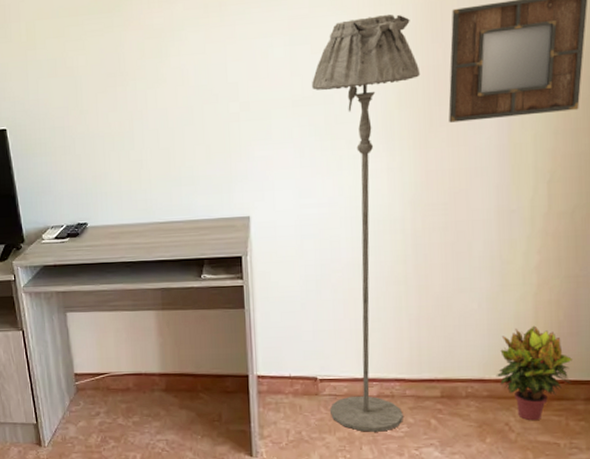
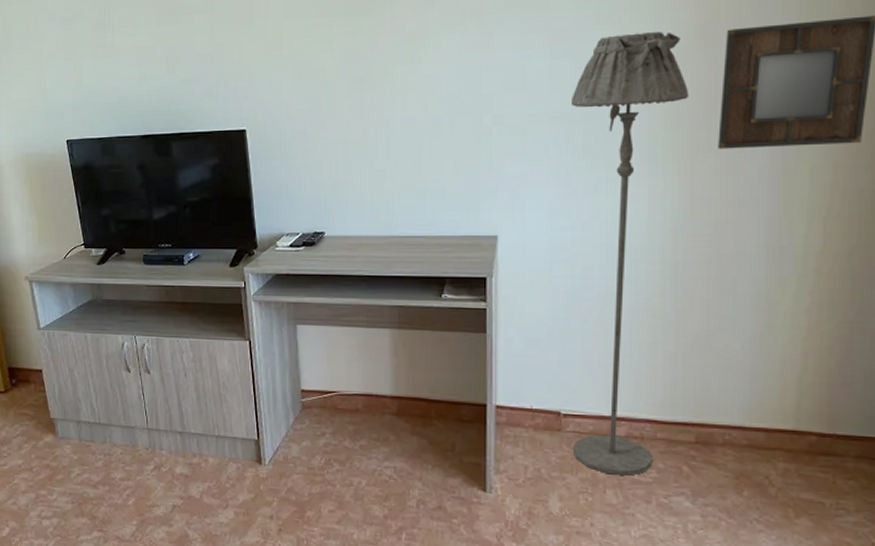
potted plant: present [496,325,572,421] -> none [757,372,843,476]

